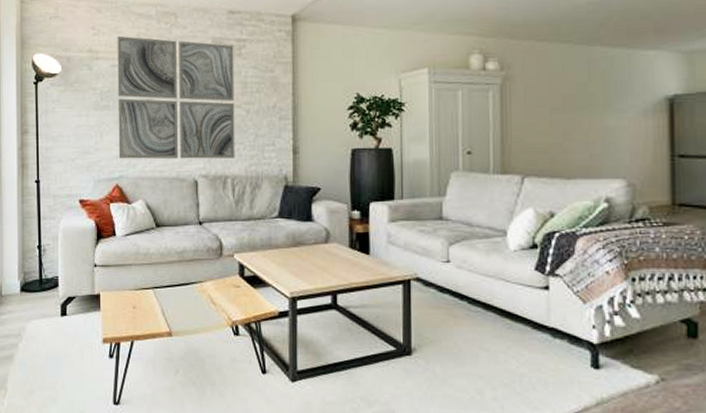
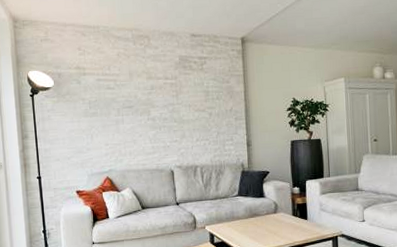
wall art: present [117,35,235,159] -> none [100,55,203,156]

